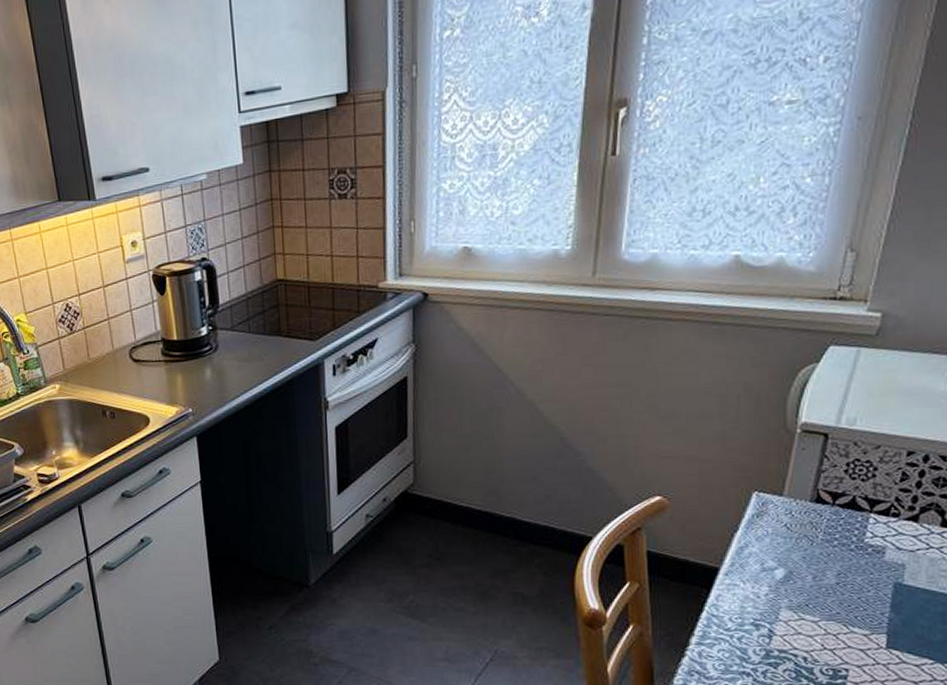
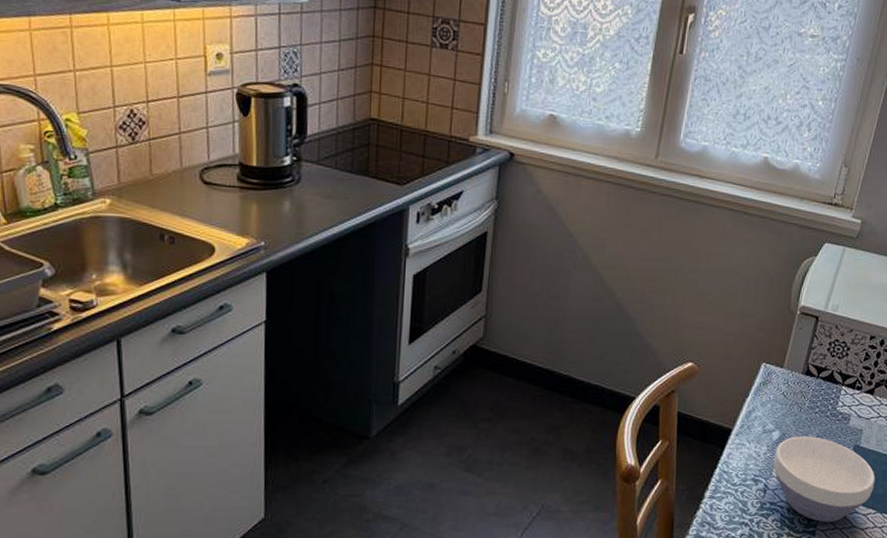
bowl: none [779,574,930,673] -> present [773,436,876,522]

